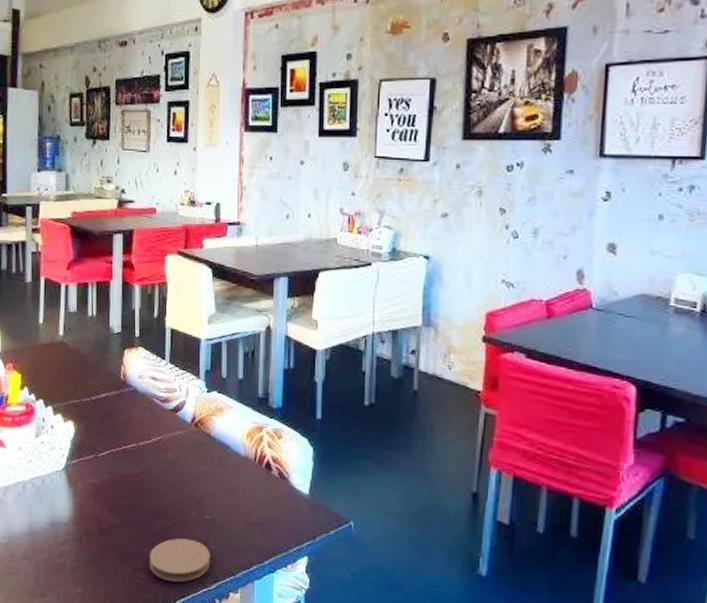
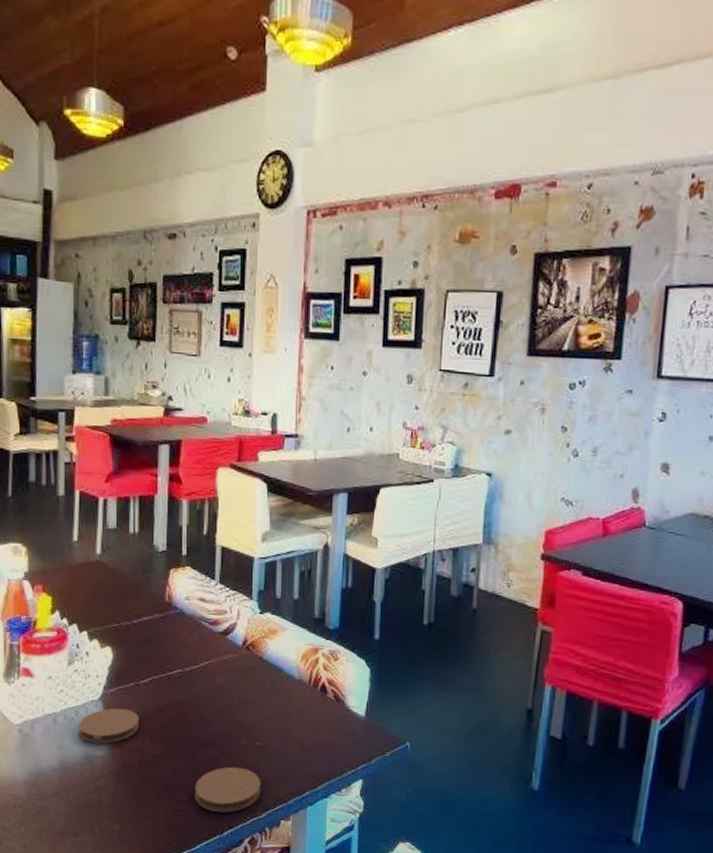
coaster: none [45,478,99,512] -> present [78,708,140,744]

